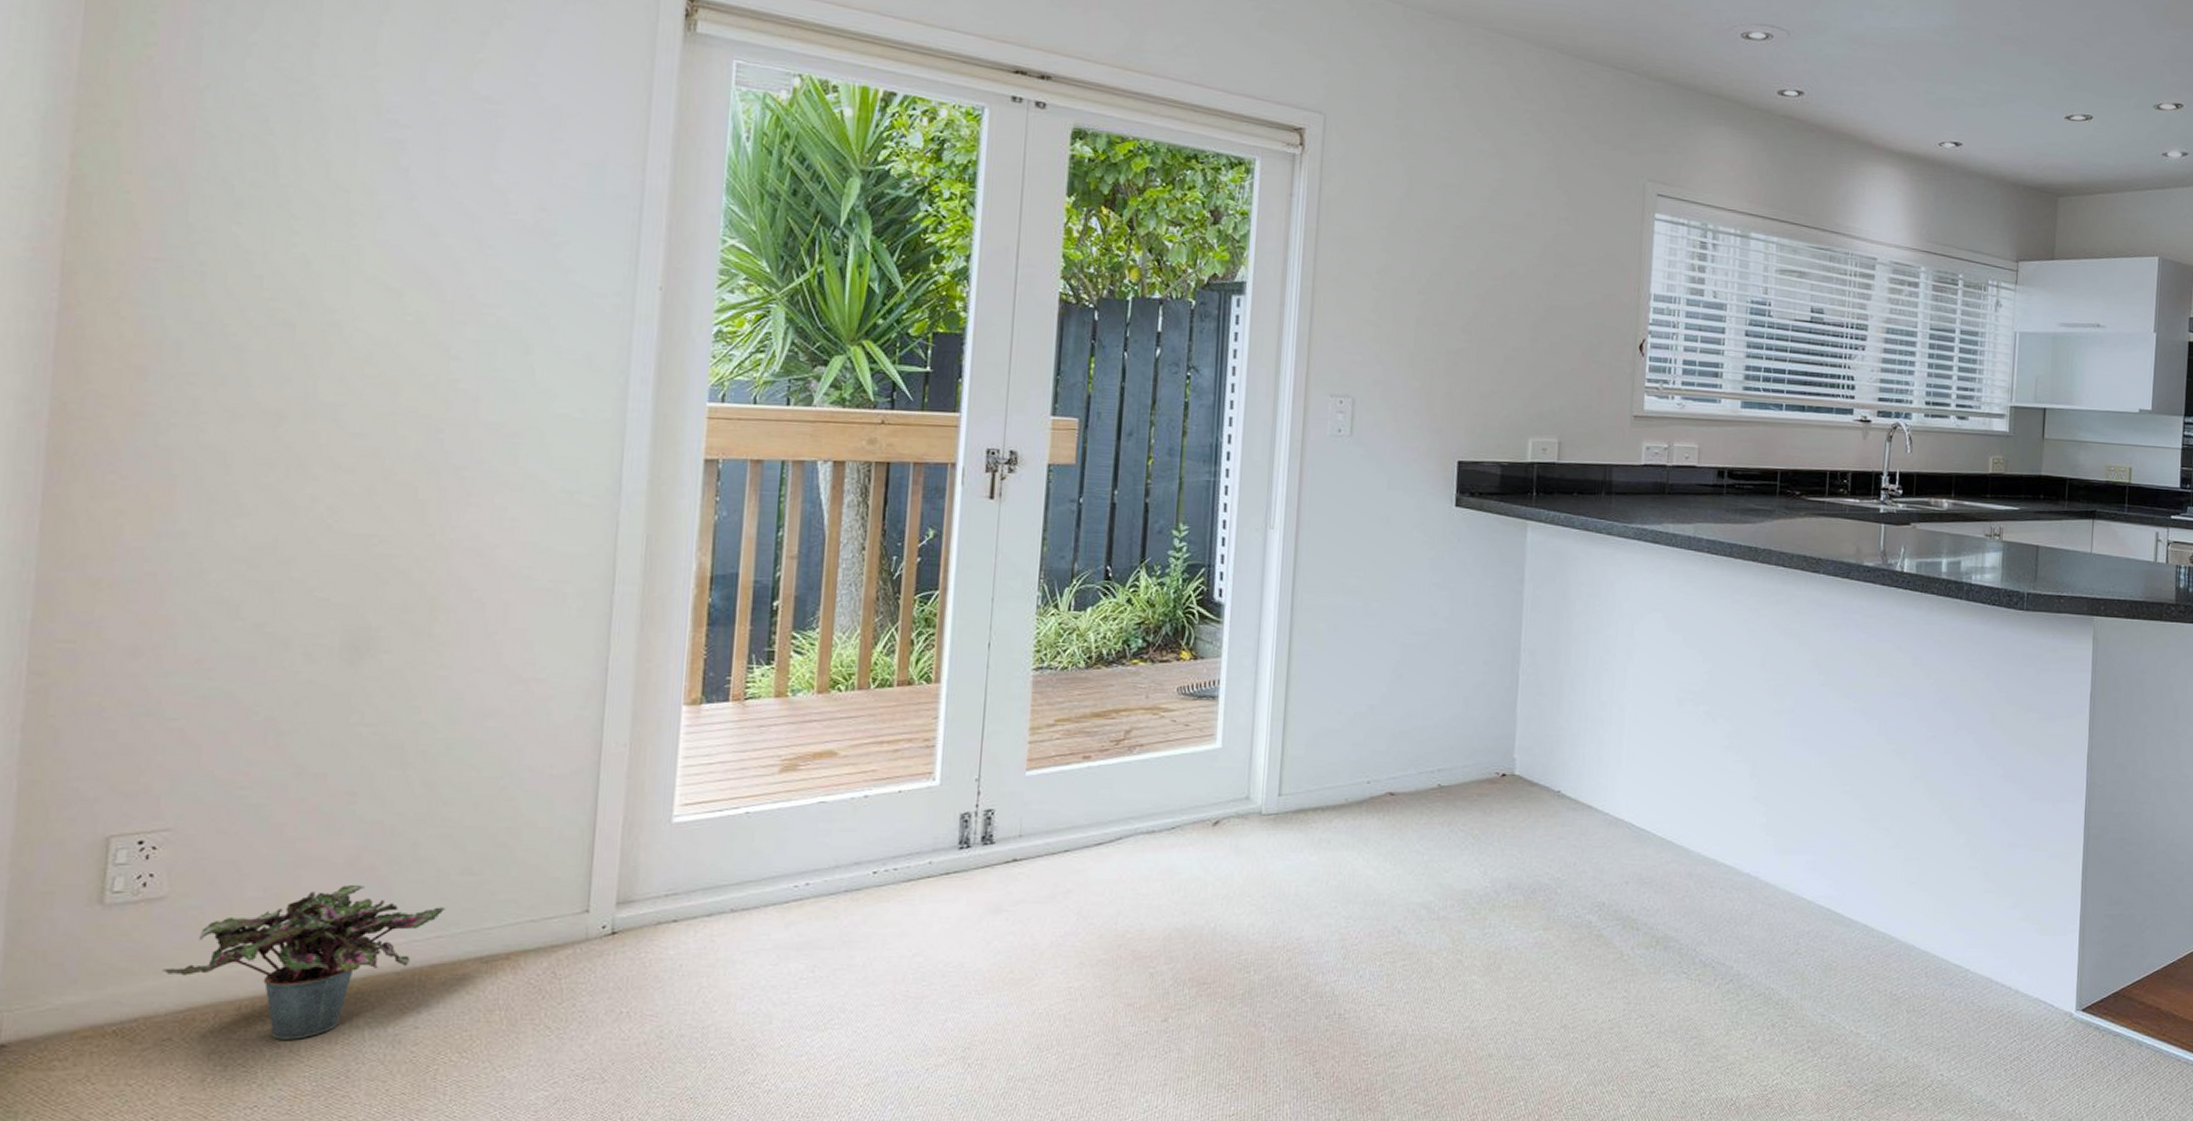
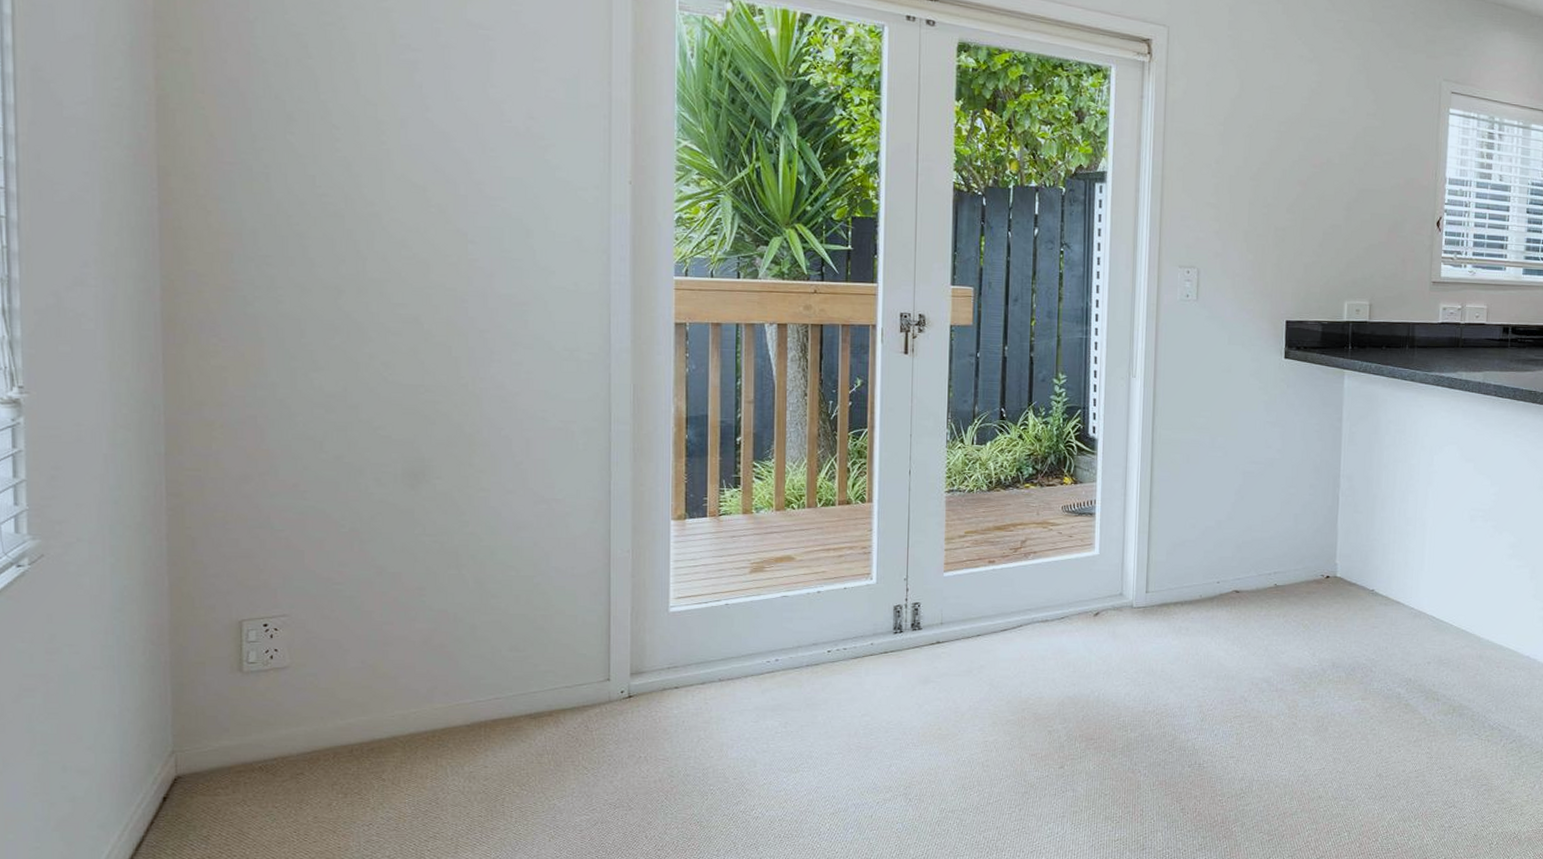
potted plant: present [163,884,446,1040] -> none [292,658,500,775]

